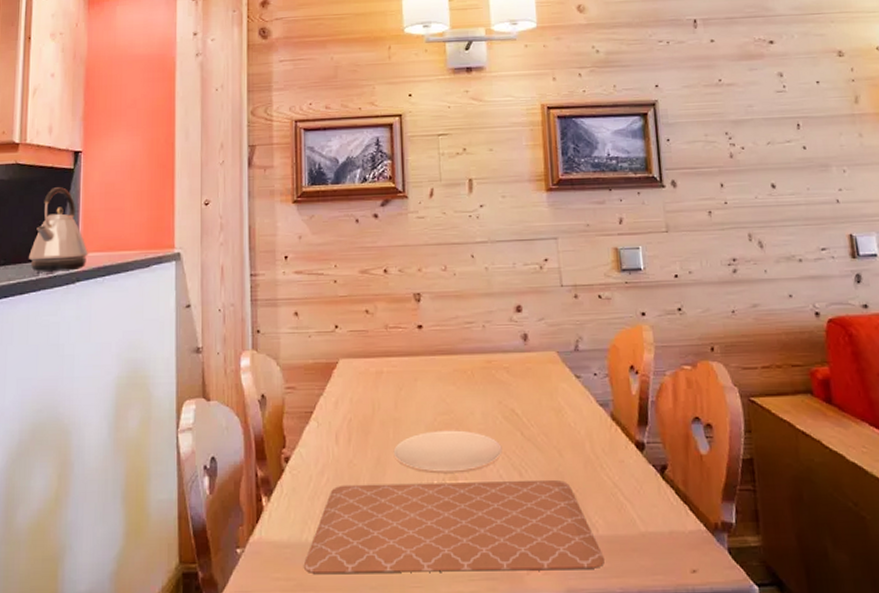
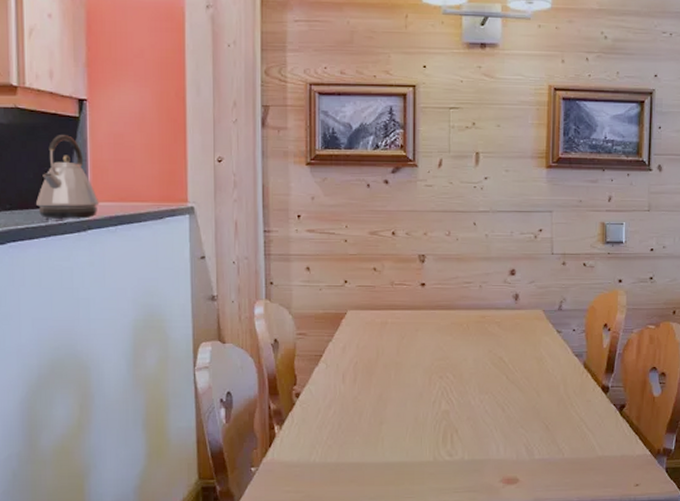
placemat: present [304,480,604,573] -> none [312,415,566,487]
plate: present [393,430,503,474] -> none [394,373,489,409]

